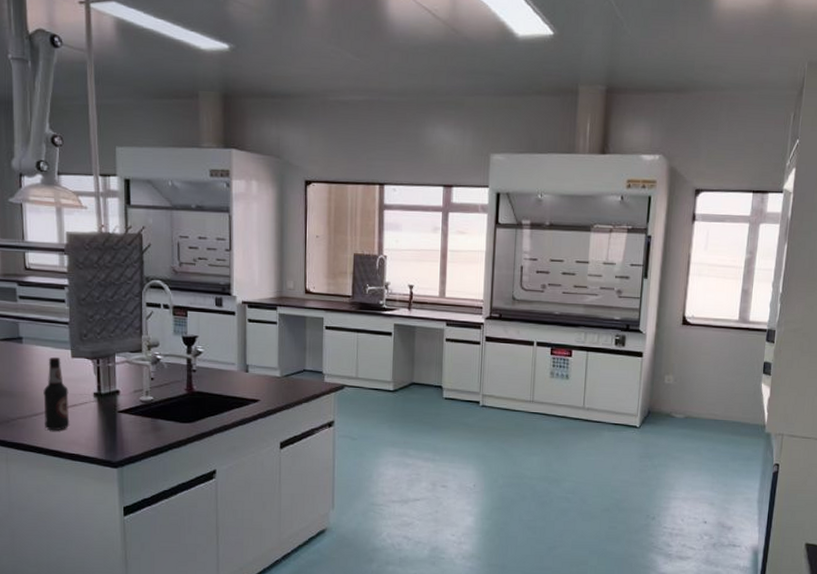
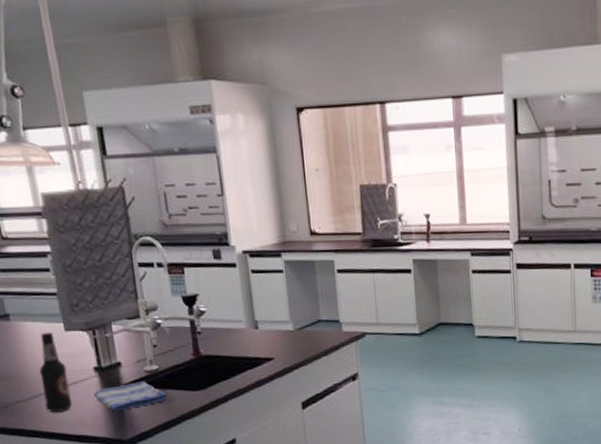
dish towel: none [90,409,158,435] -> present [93,380,167,411]

